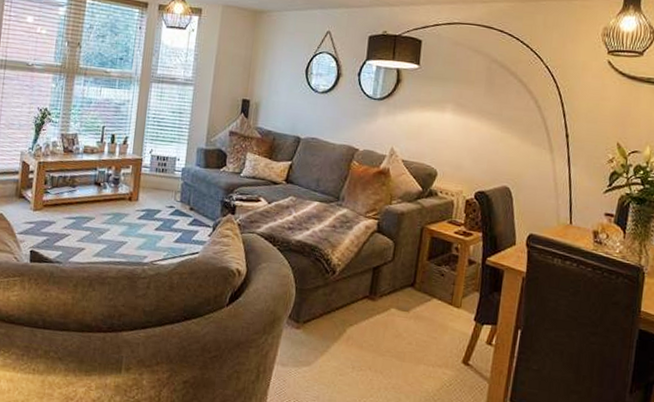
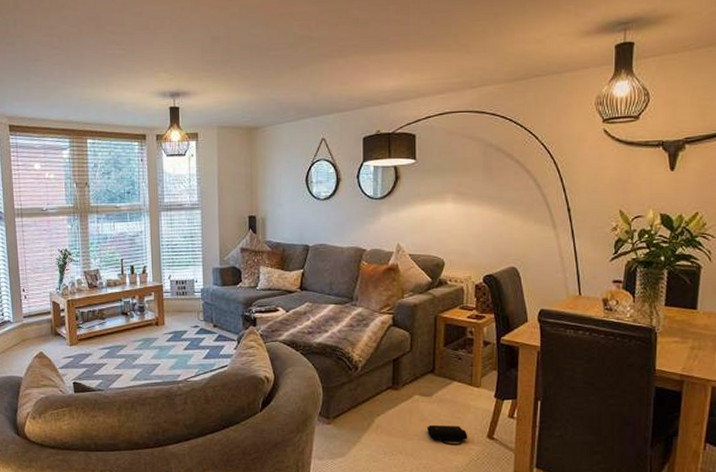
handbag: none [399,341,443,369] -> present [426,424,468,446]

